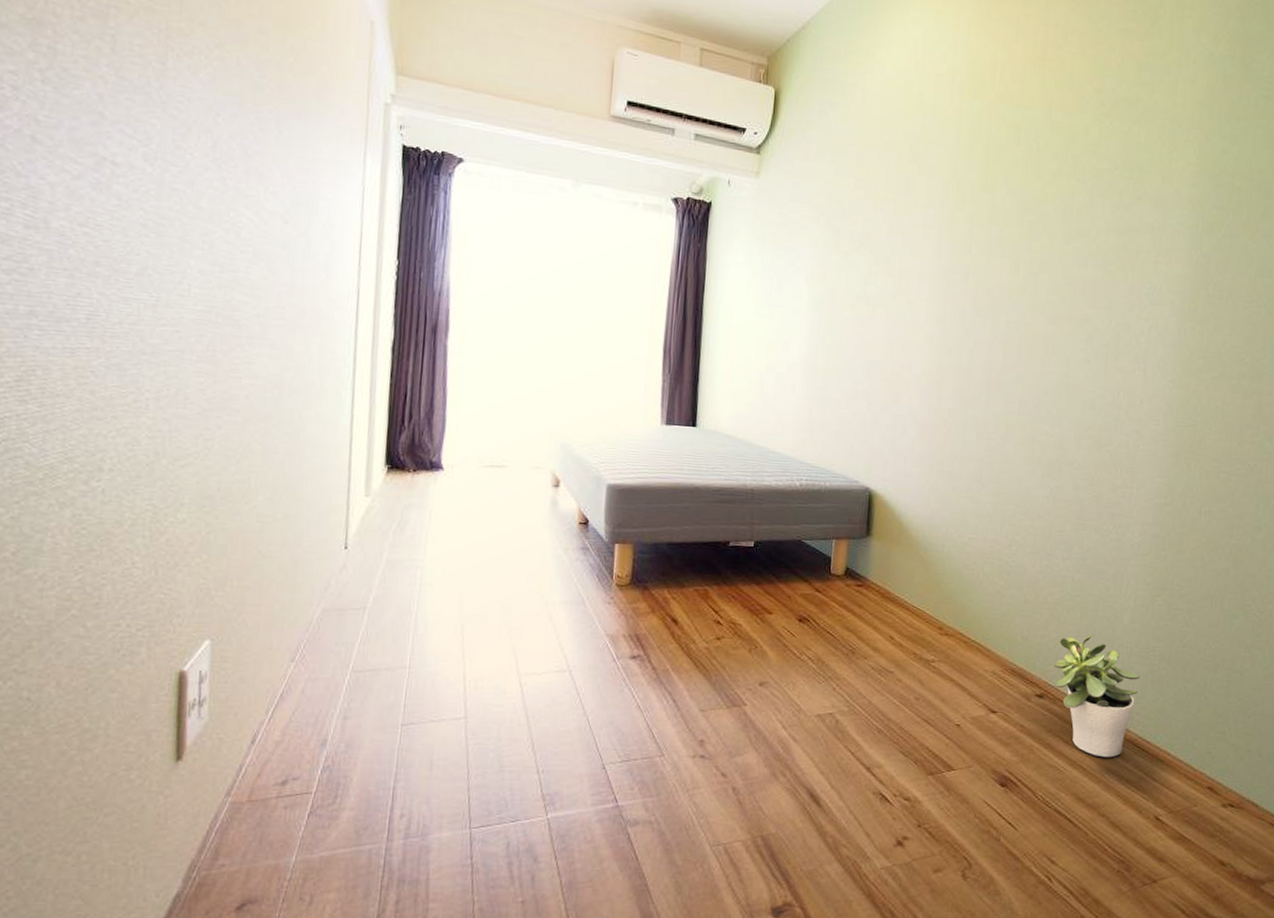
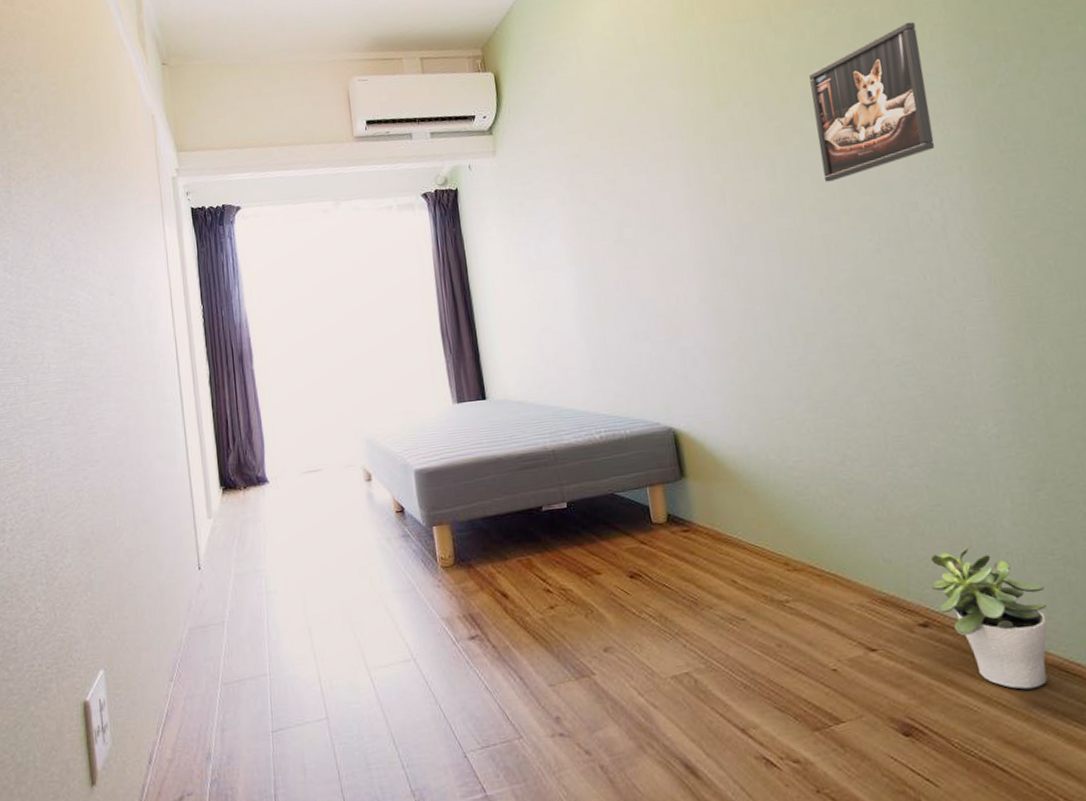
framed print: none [1060,153,1171,287] -> present [809,21,935,182]

